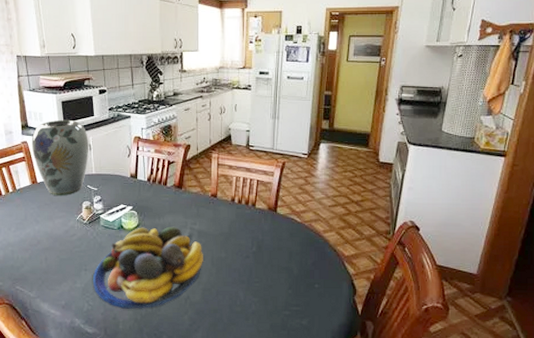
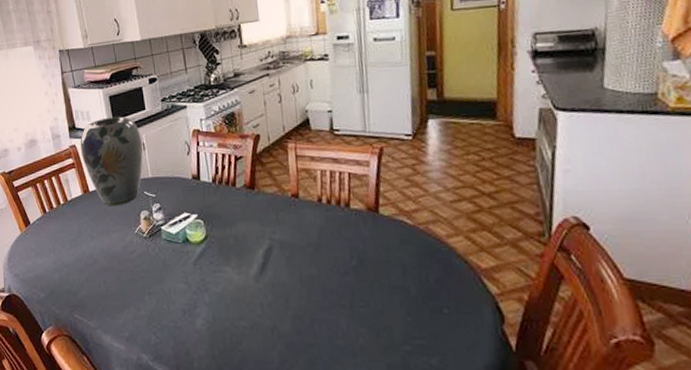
fruit bowl: present [92,226,203,309] -> none [158,237,290,343]

